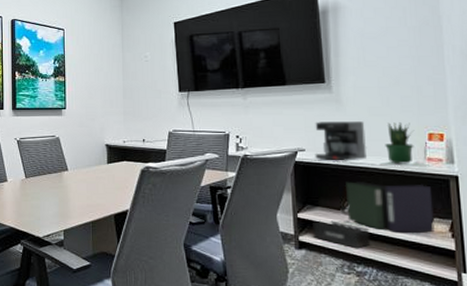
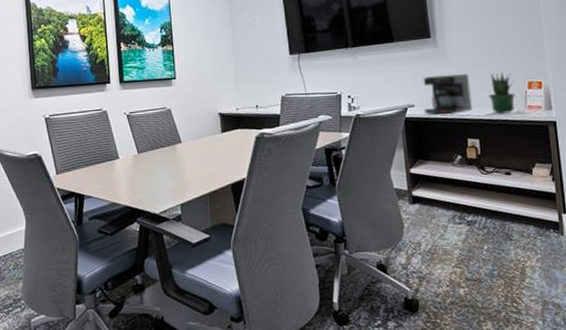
box: present [311,220,371,249] -> none [423,173,479,199]
binder: present [346,181,389,229] -> none [454,133,496,179]
binder: present [386,185,435,234] -> none [491,132,537,181]

